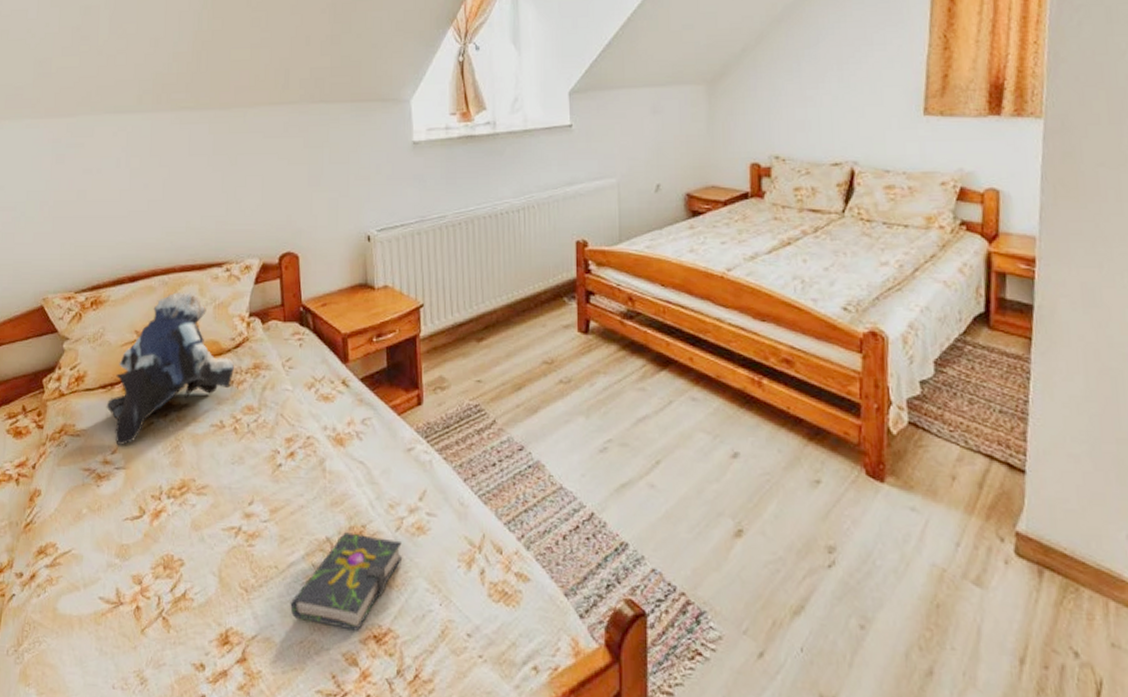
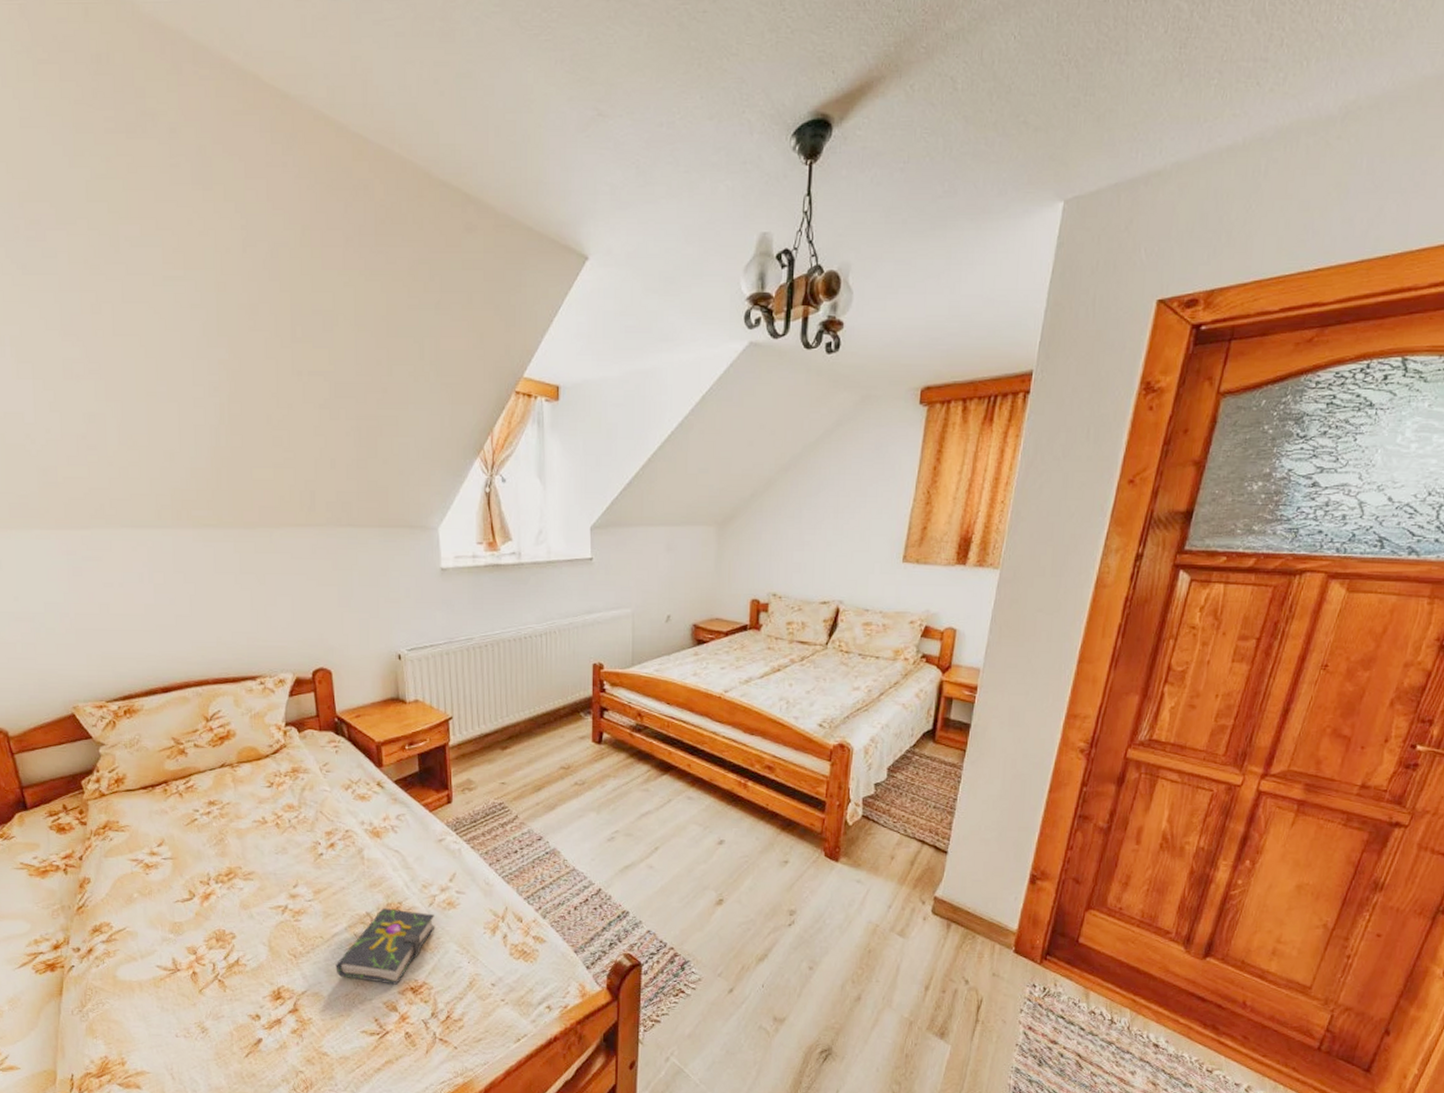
teddy bear: present [106,292,235,445] -> none [148,703,274,839]

